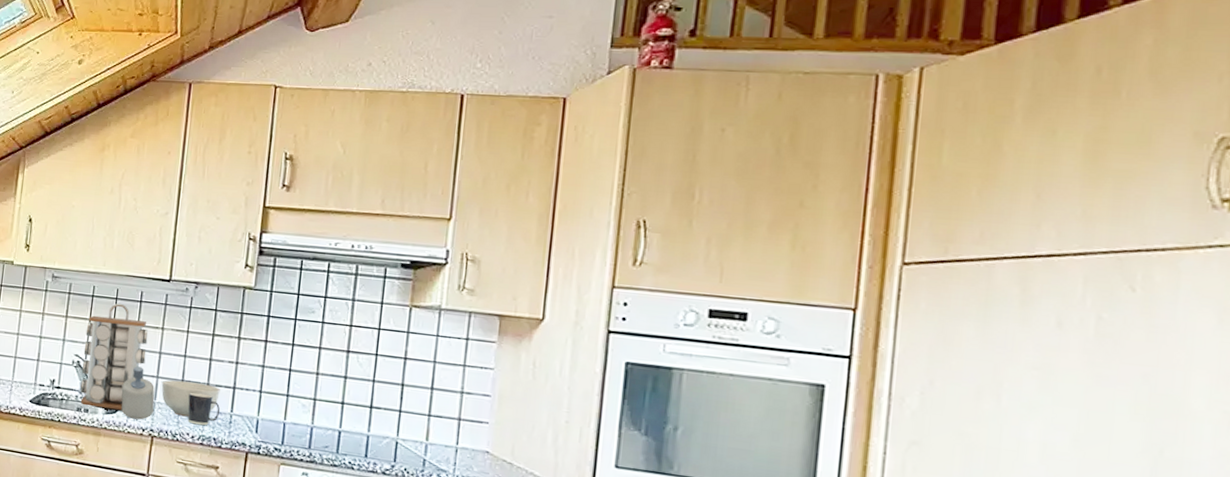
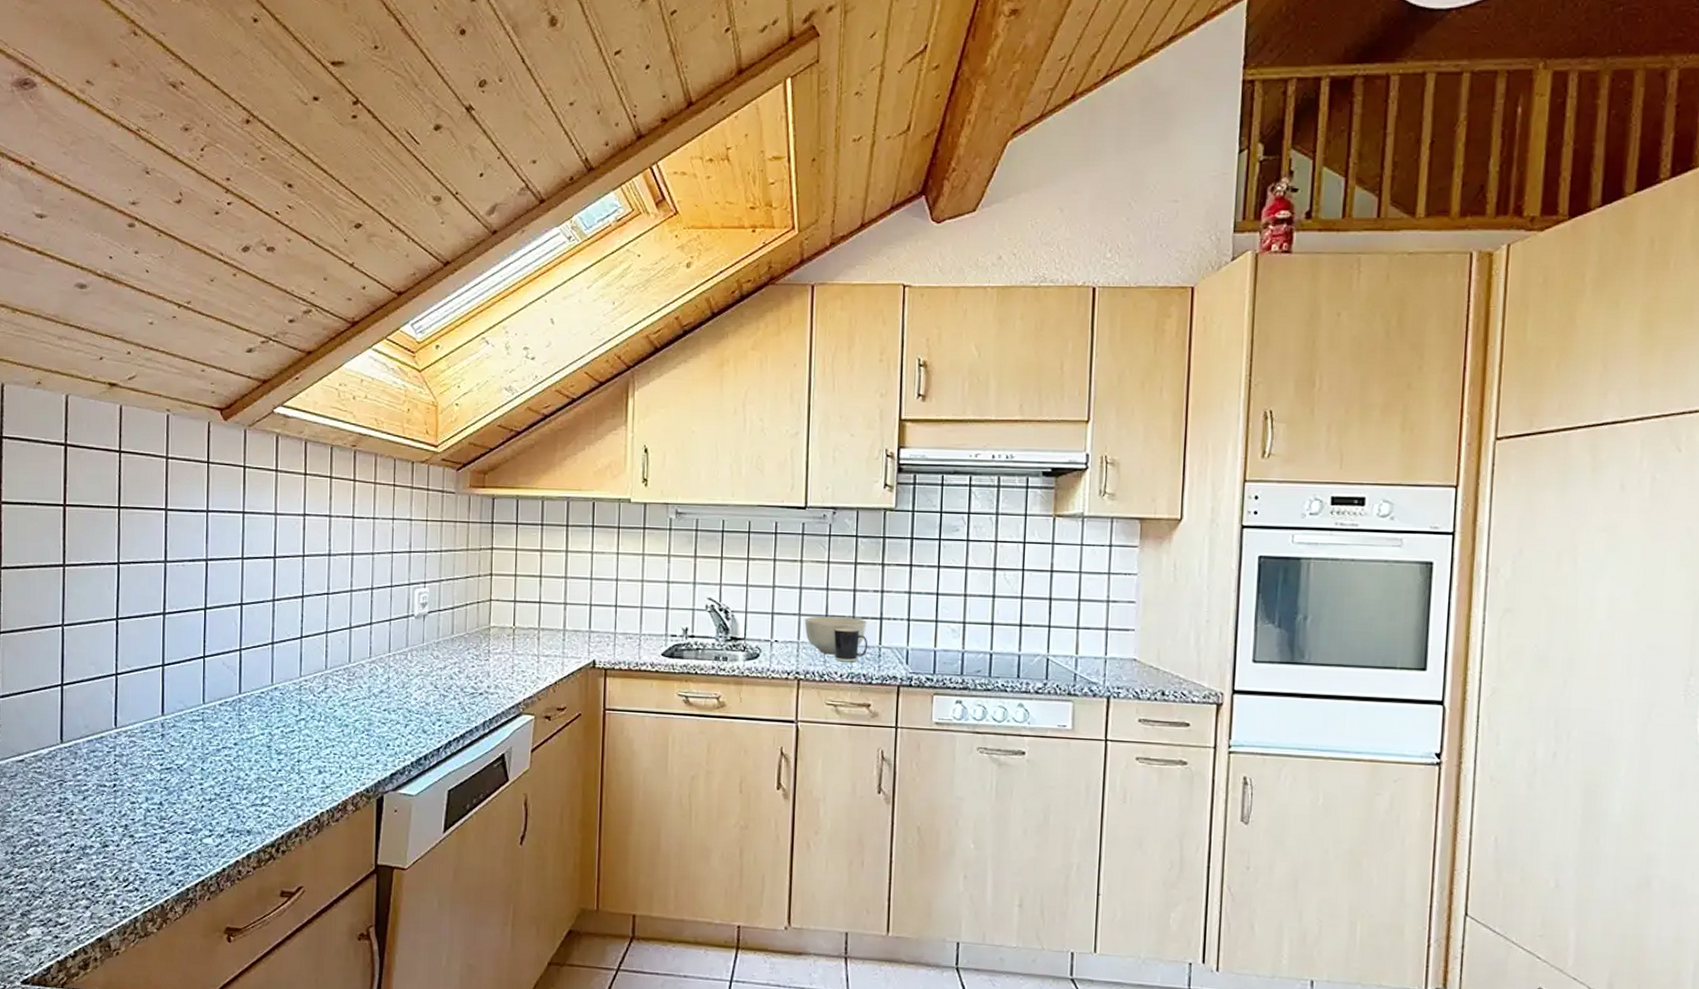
spice rack: present [80,303,148,411] -> none [717,536,787,656]
soap dispenser: present [121,366,155,420] -> none [761,605,798,663]

